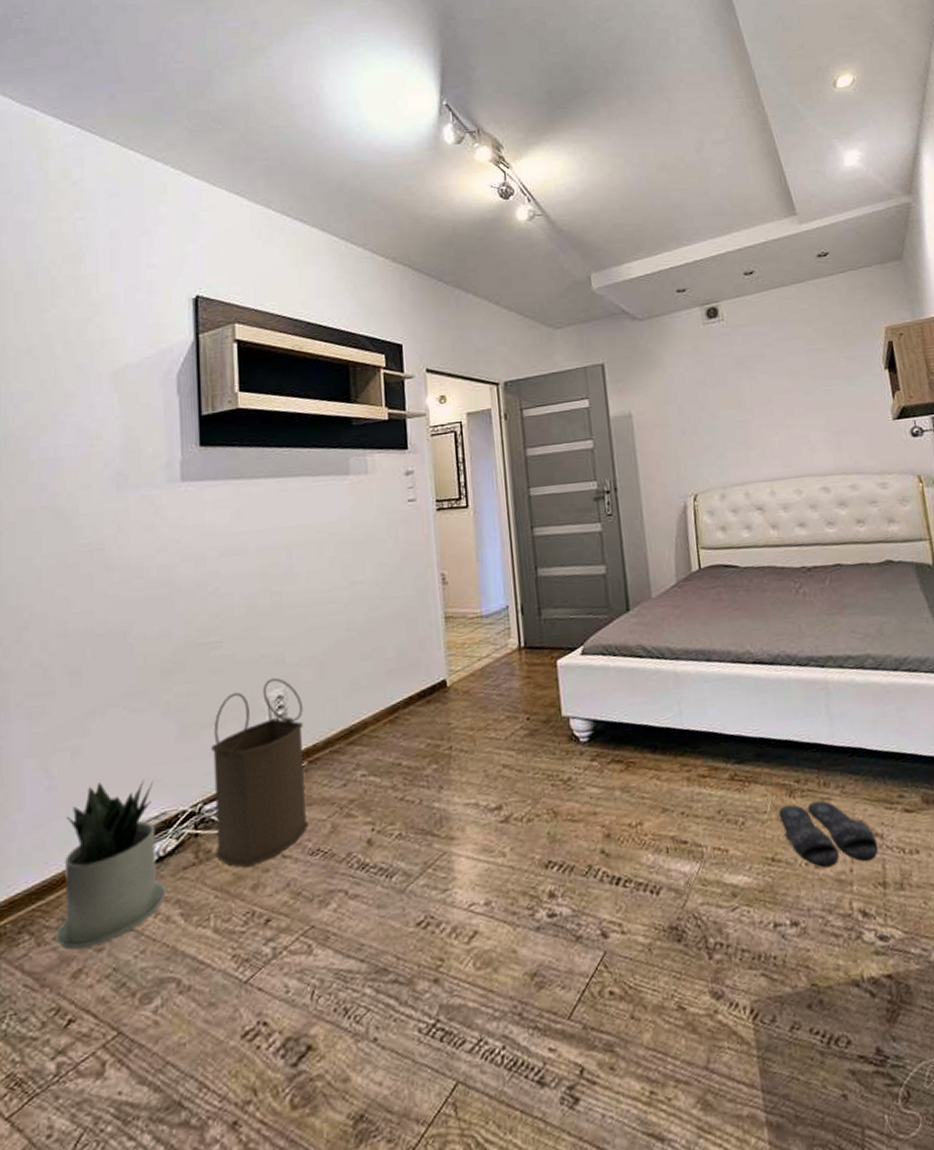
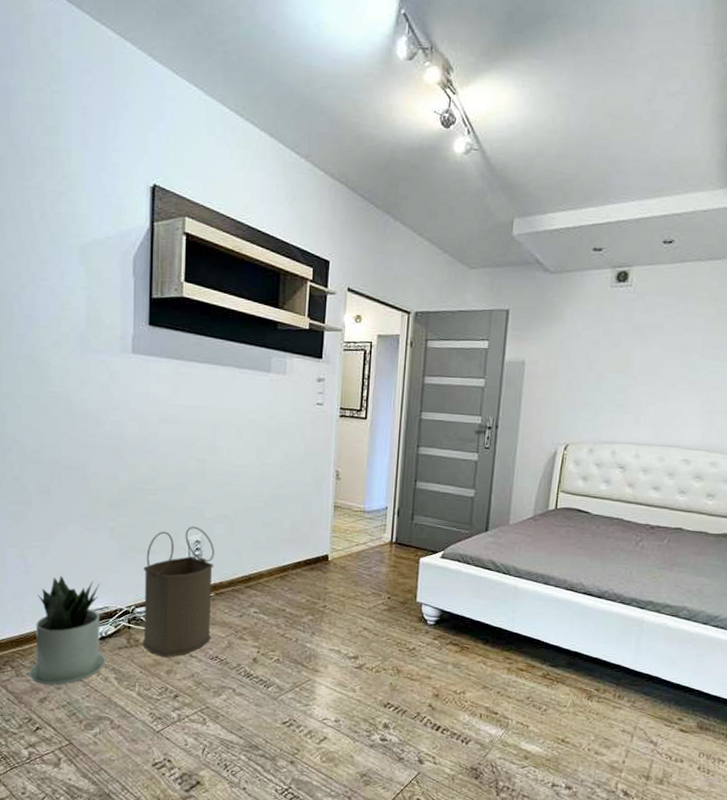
slippers: present [779,800,878,867] -> none [576,705,651,758]

